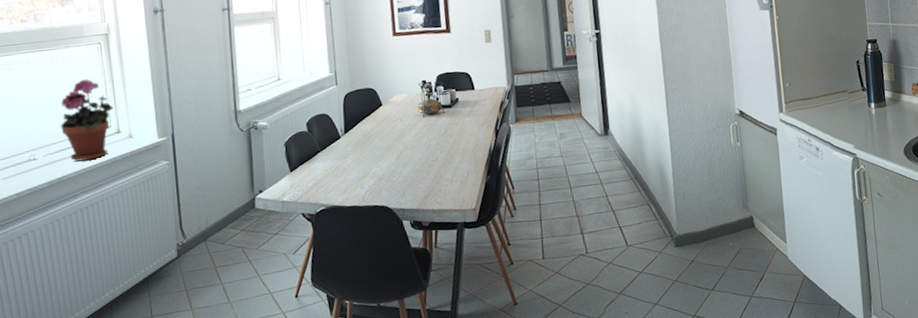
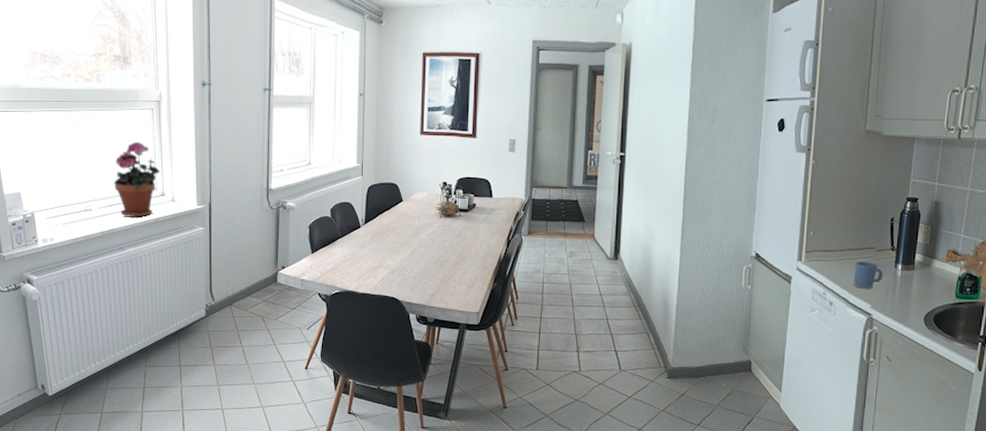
mug: none [832,104,860,131] -> present [853,261,883,289]

